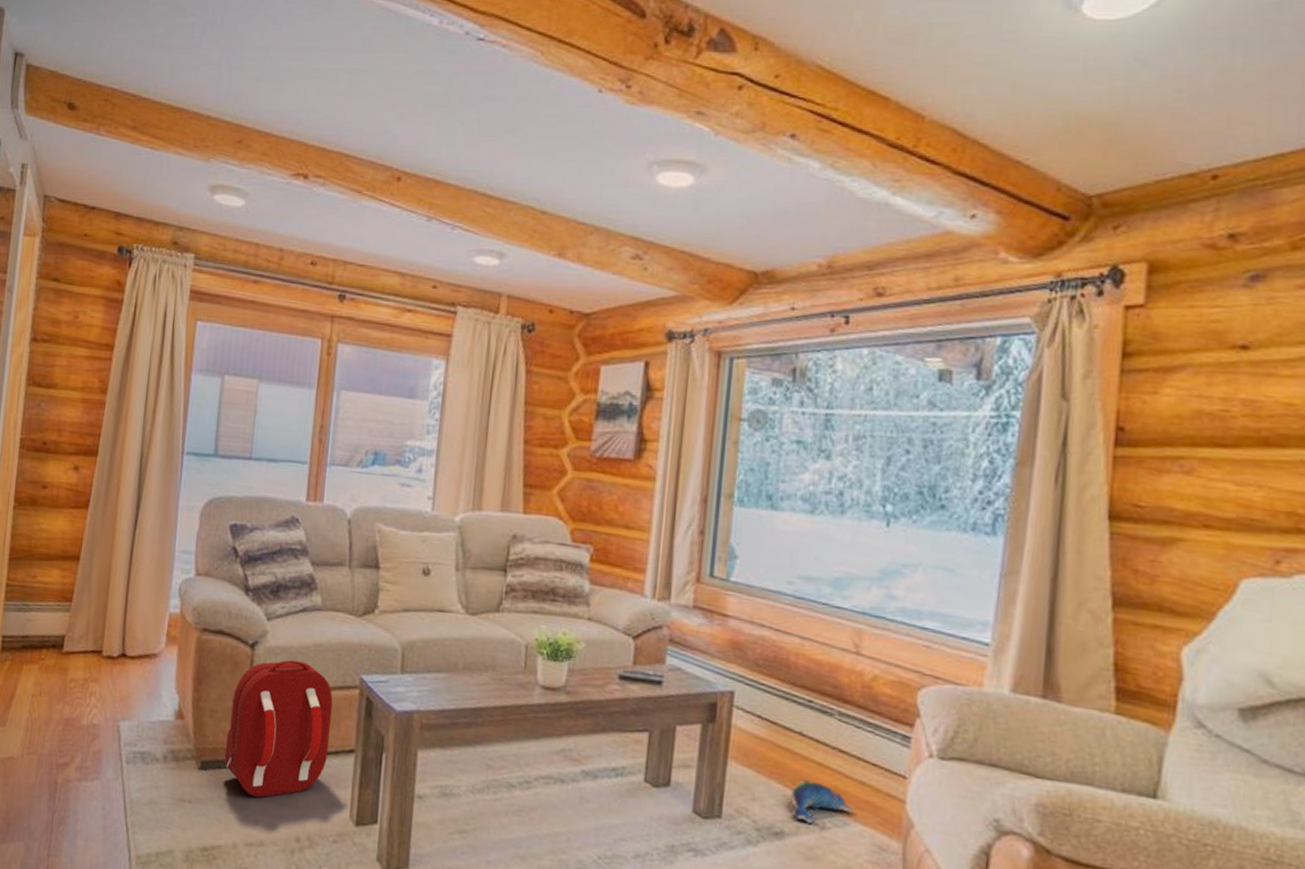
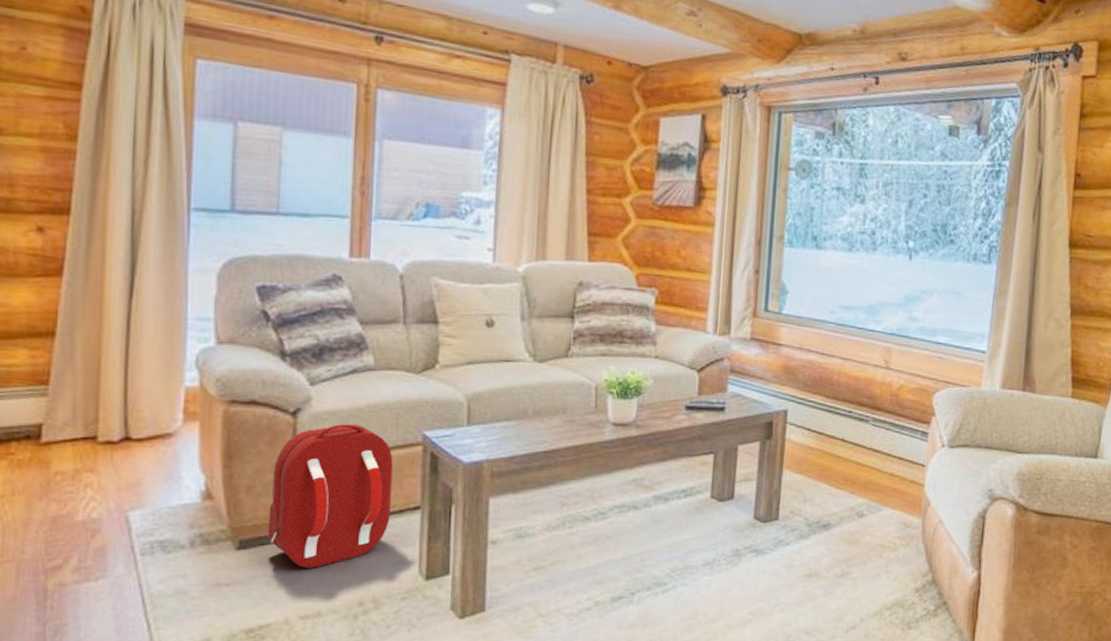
plush toy: present [790,780,852,824] -> none [835,478,884,514]

